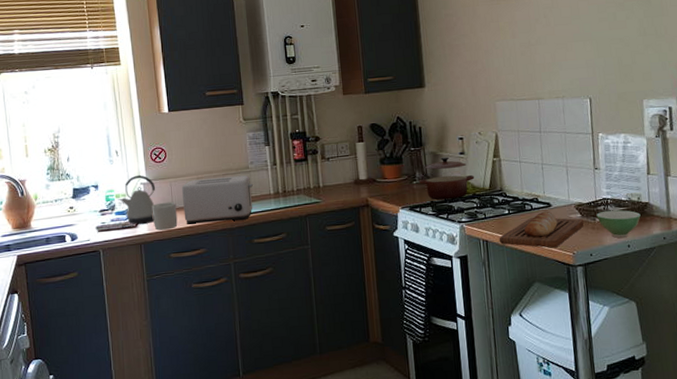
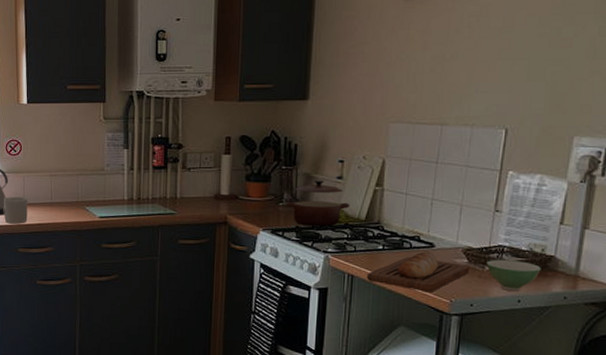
toaster: present [181,175,253,225] -> none [34,177,107,224]

